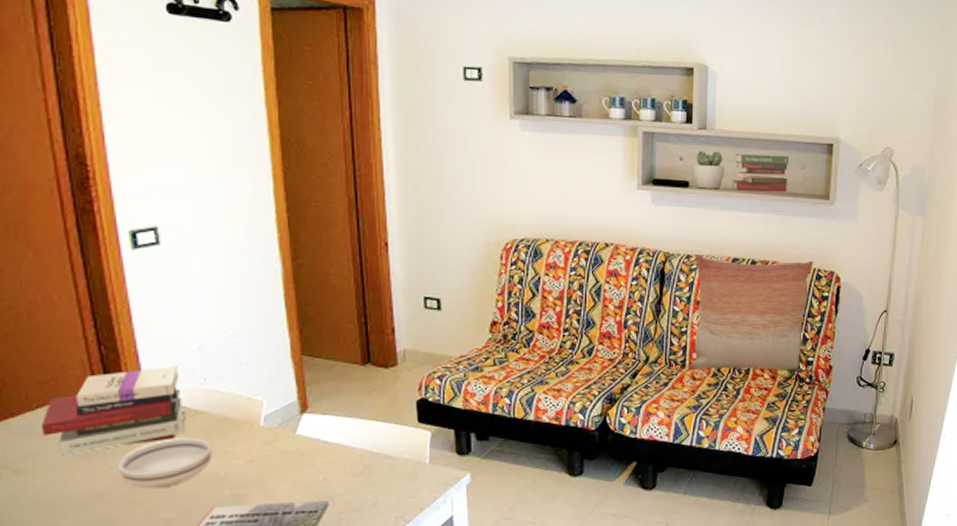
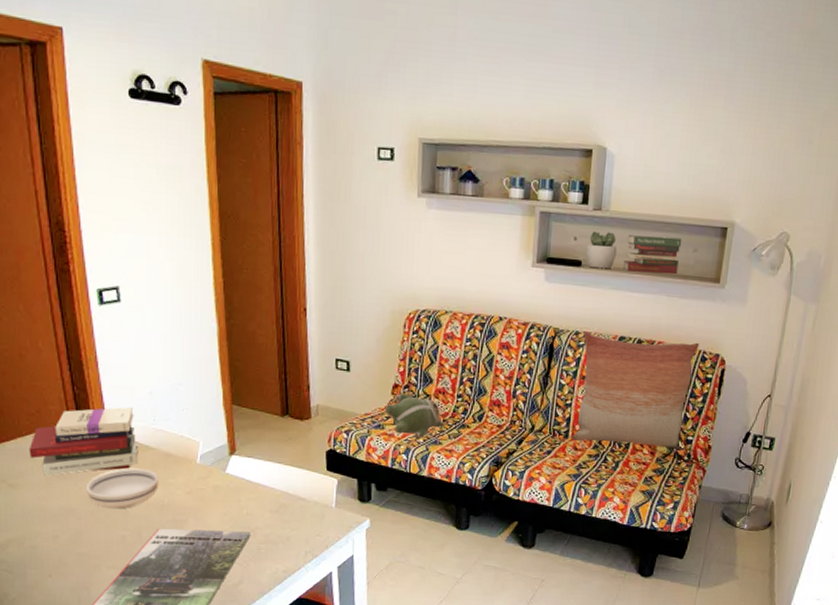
plush toy: none [482,332,550,378] -> present [384,394,444,438]

